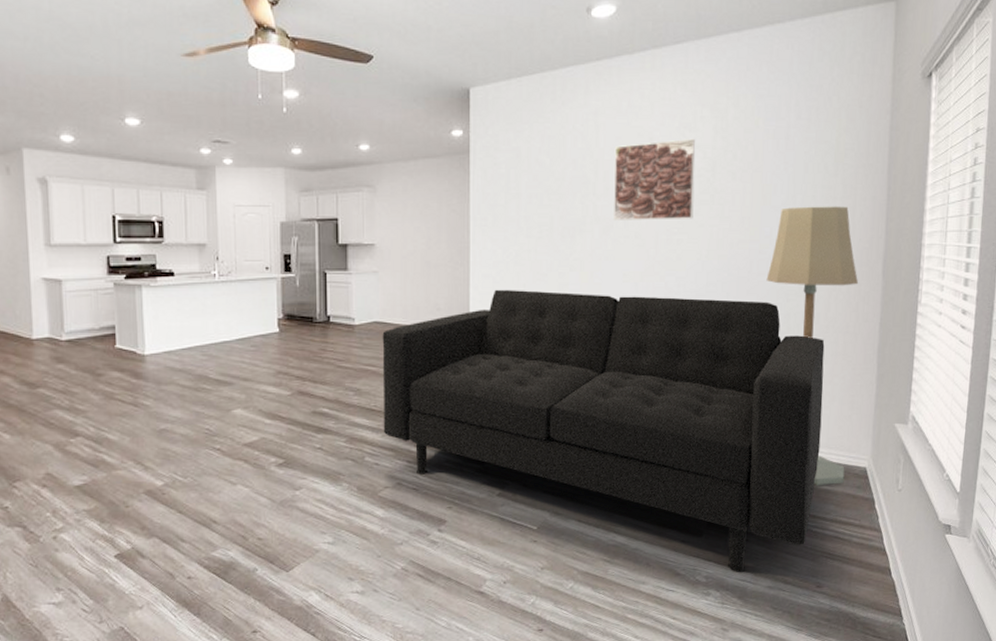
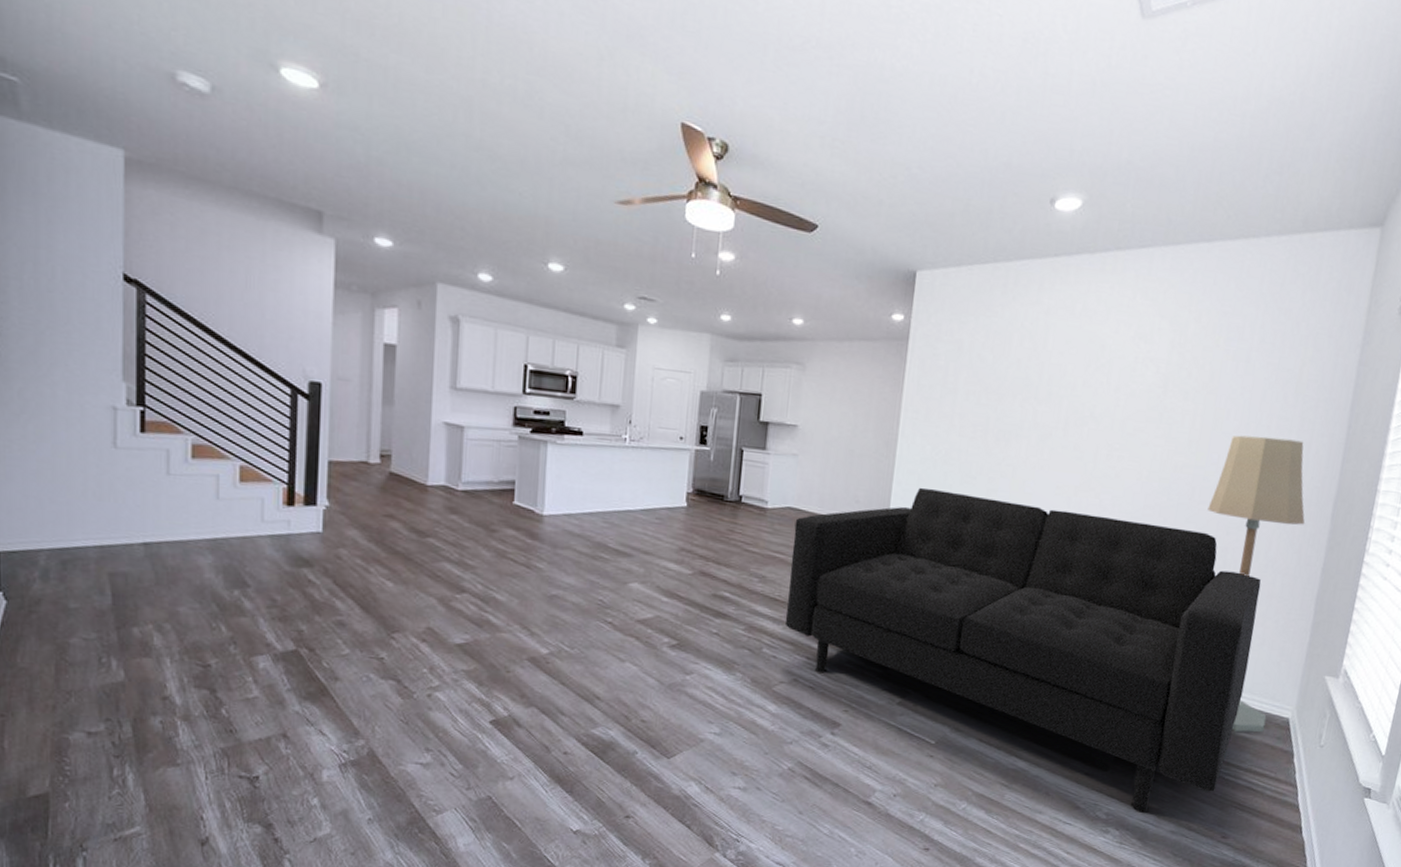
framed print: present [614,139,695,220] -> none [1053,349,1149,436]

